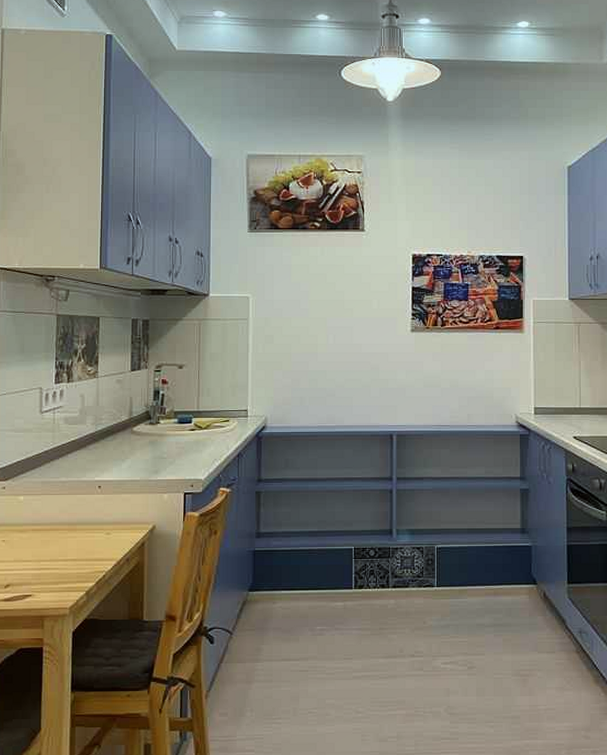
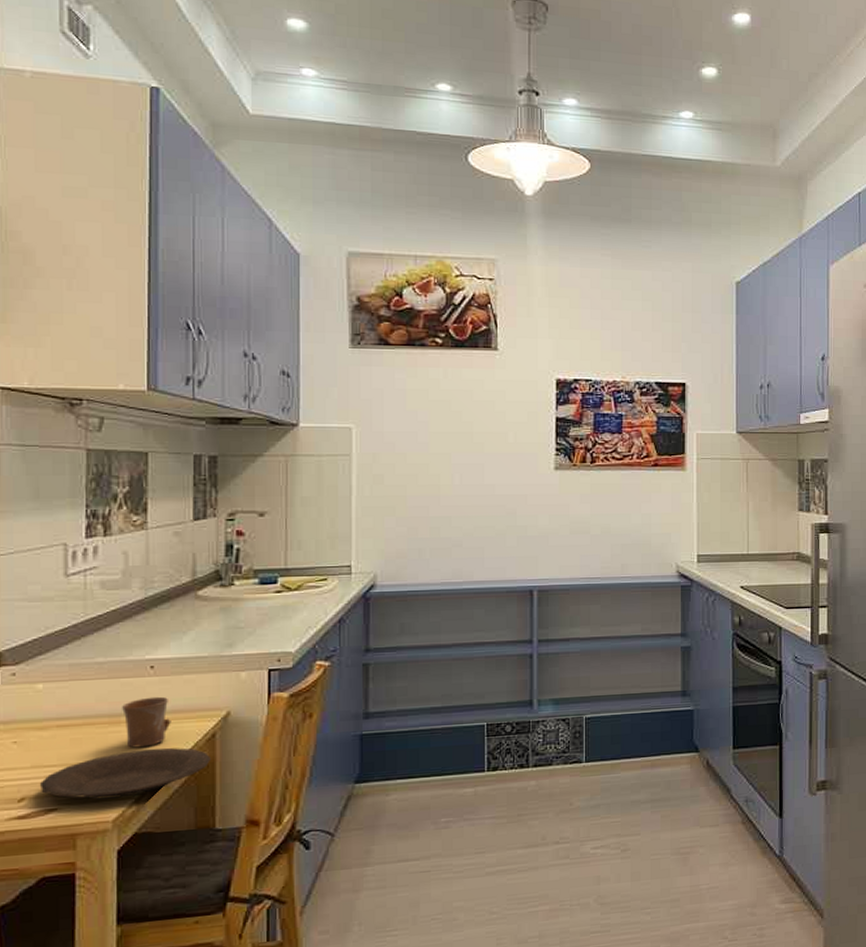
plate: none [20,552,140,590] -> present [40,747,210,800]
mug: none [78,510,113,551] -> present [122,696,171,748]

